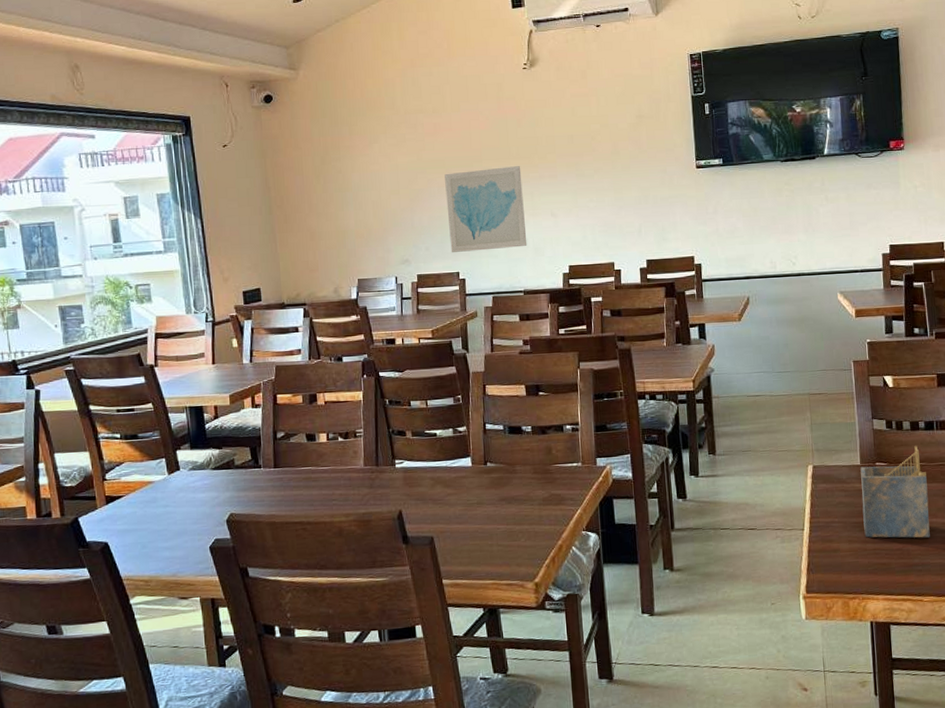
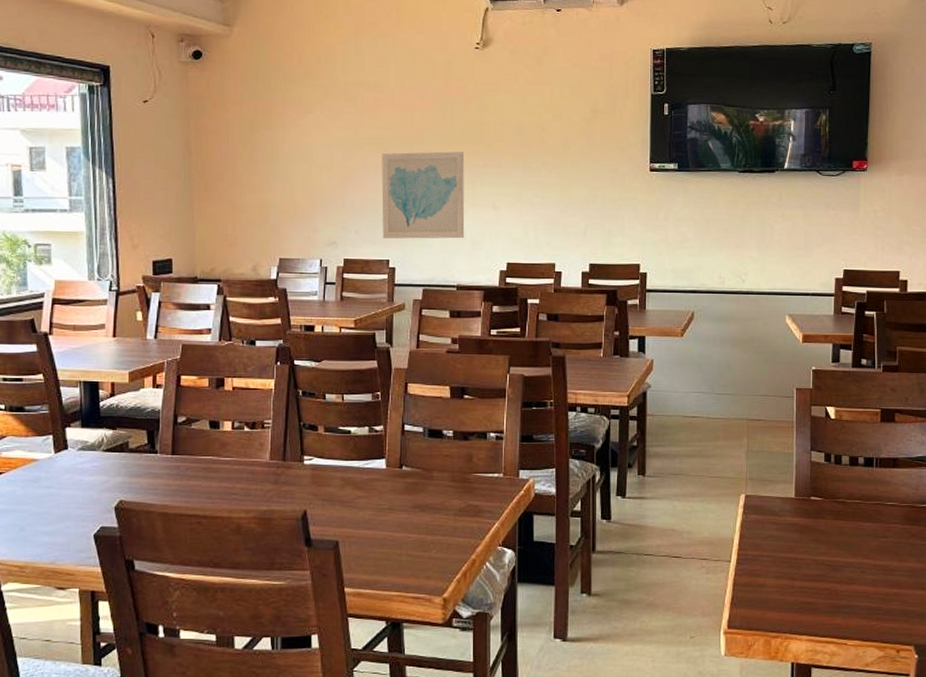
napkin holder: present [860,445,930,538] -> none [793,481,862,579]

